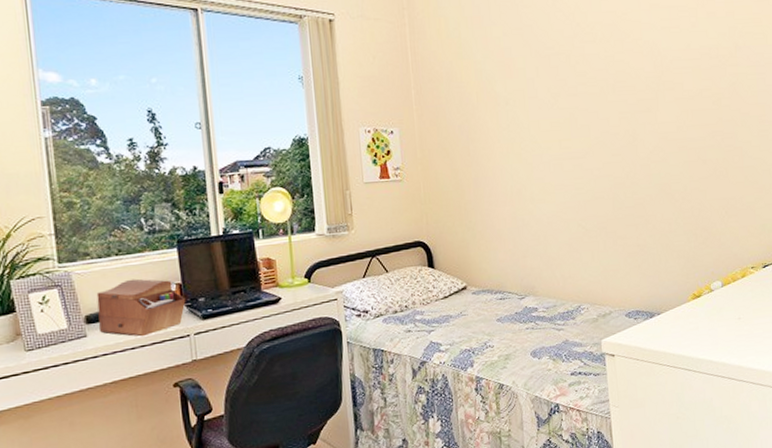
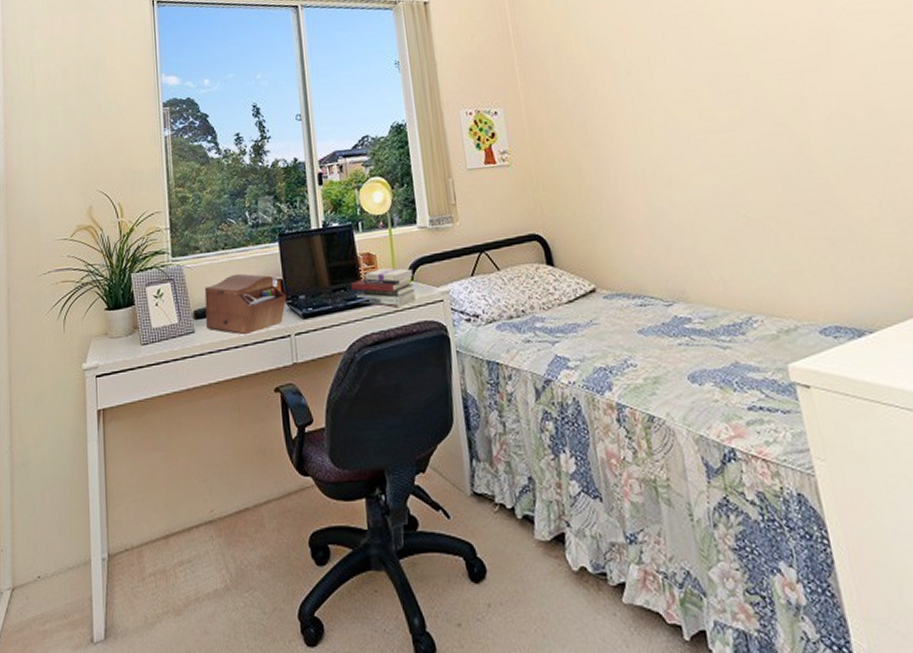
books: none [250,271,313,307] -> present [350,267,416,308]

